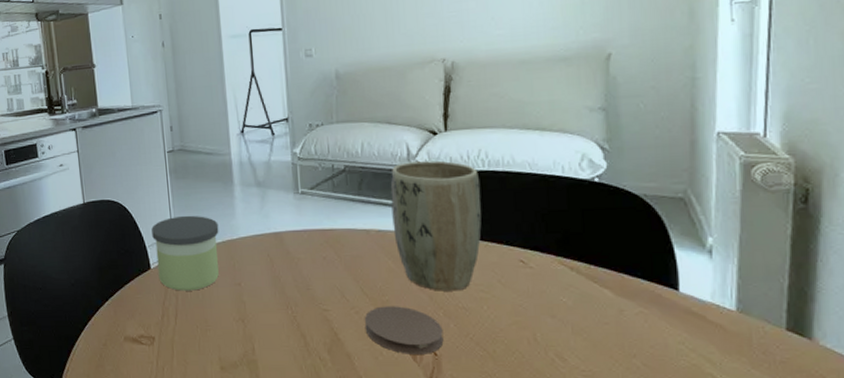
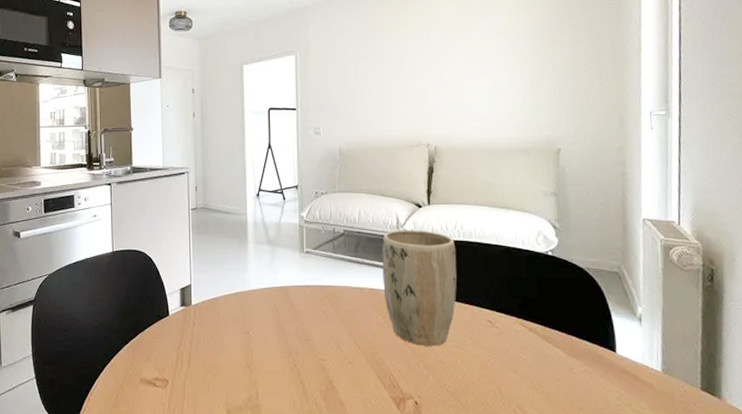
candle: present [151,215,219,291] -> none [172,267,233,337]
coaster: present [364,306,444,354] -> none [356,358,424,403]

